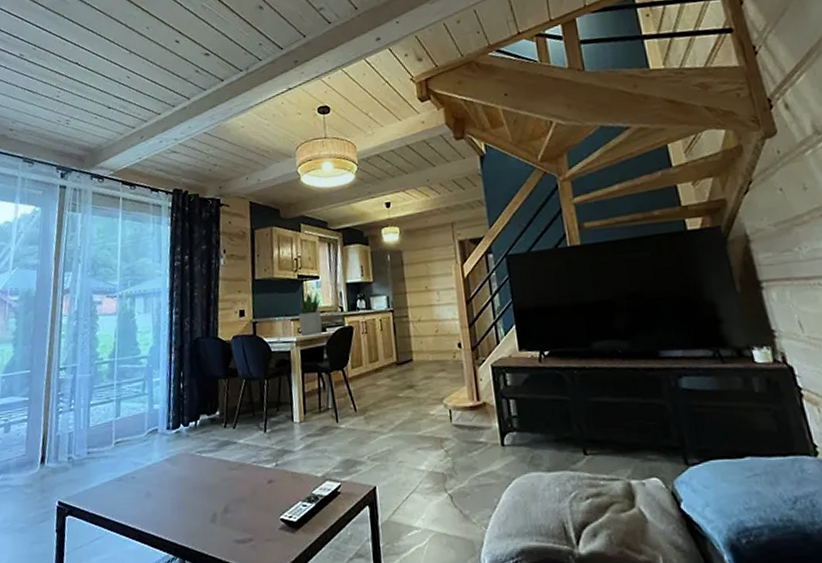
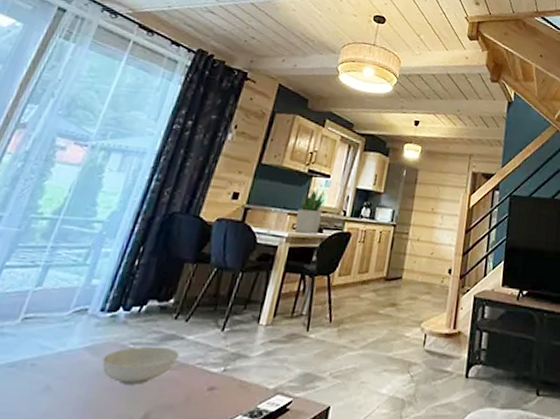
bowl: none [180,451,237,485] -> present [102,346,180,385]

